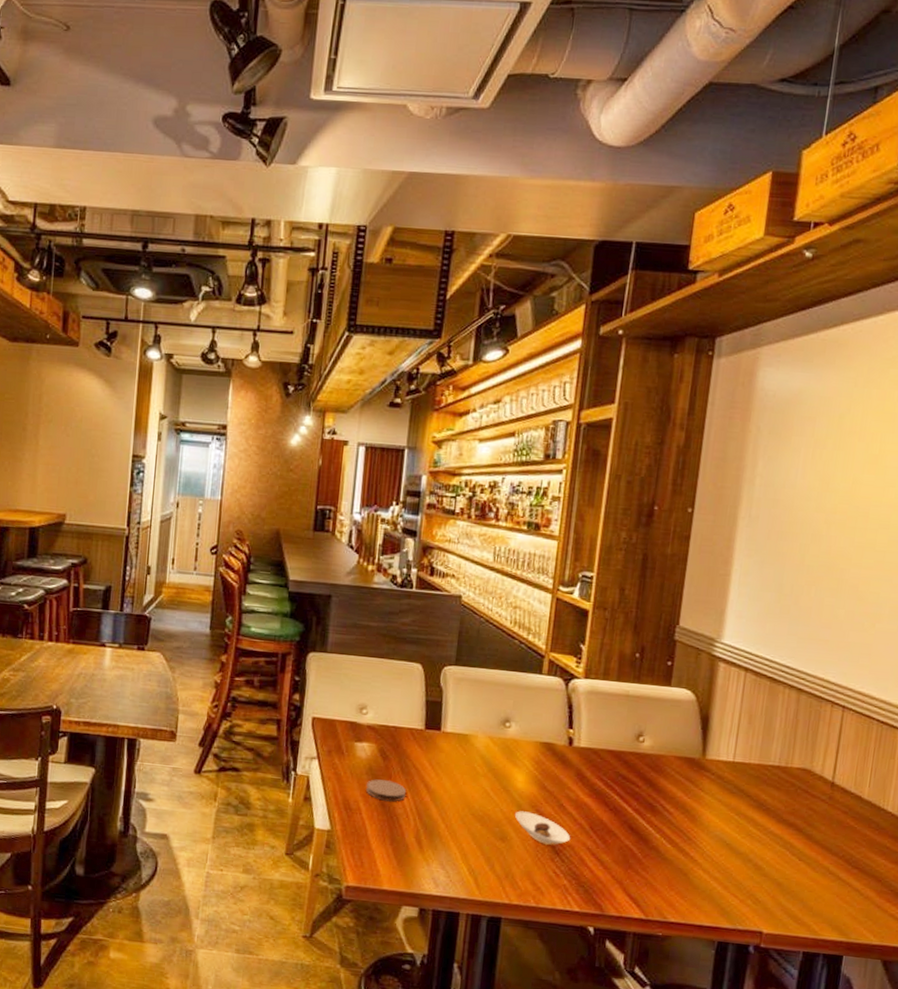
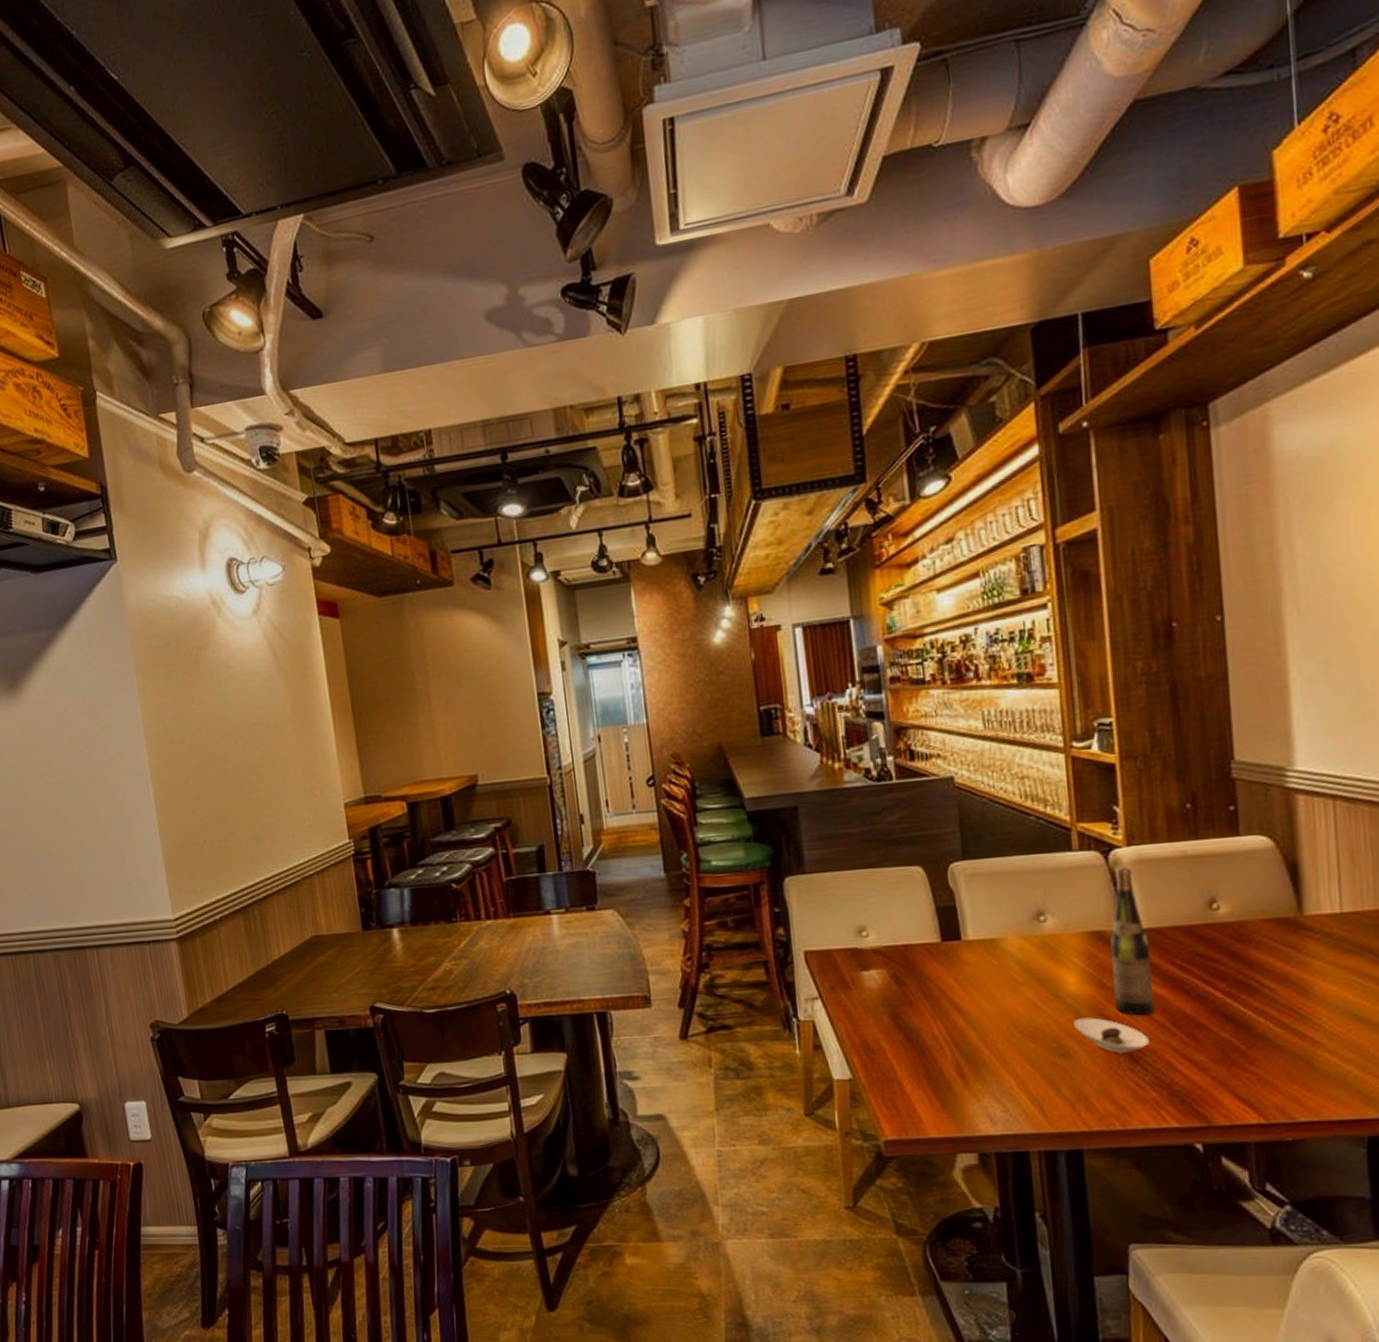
coaster: present [366,779,407,802] -> none [885,1009,935,1034]
wine bottle: none [550,694,586,818] -> present [1110,866,1154,1016]

